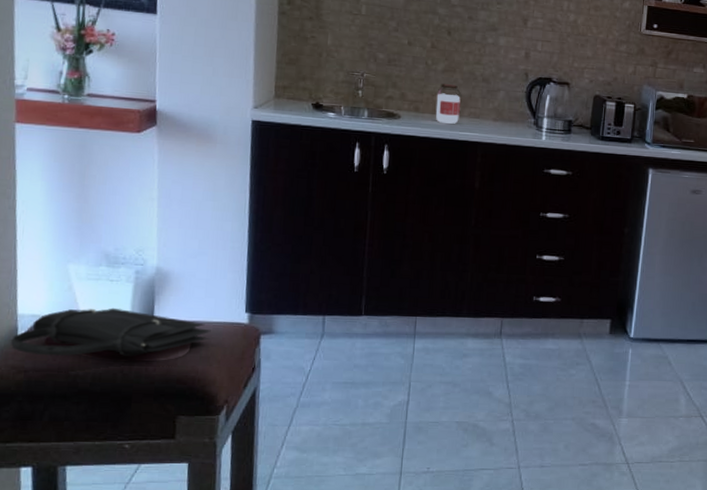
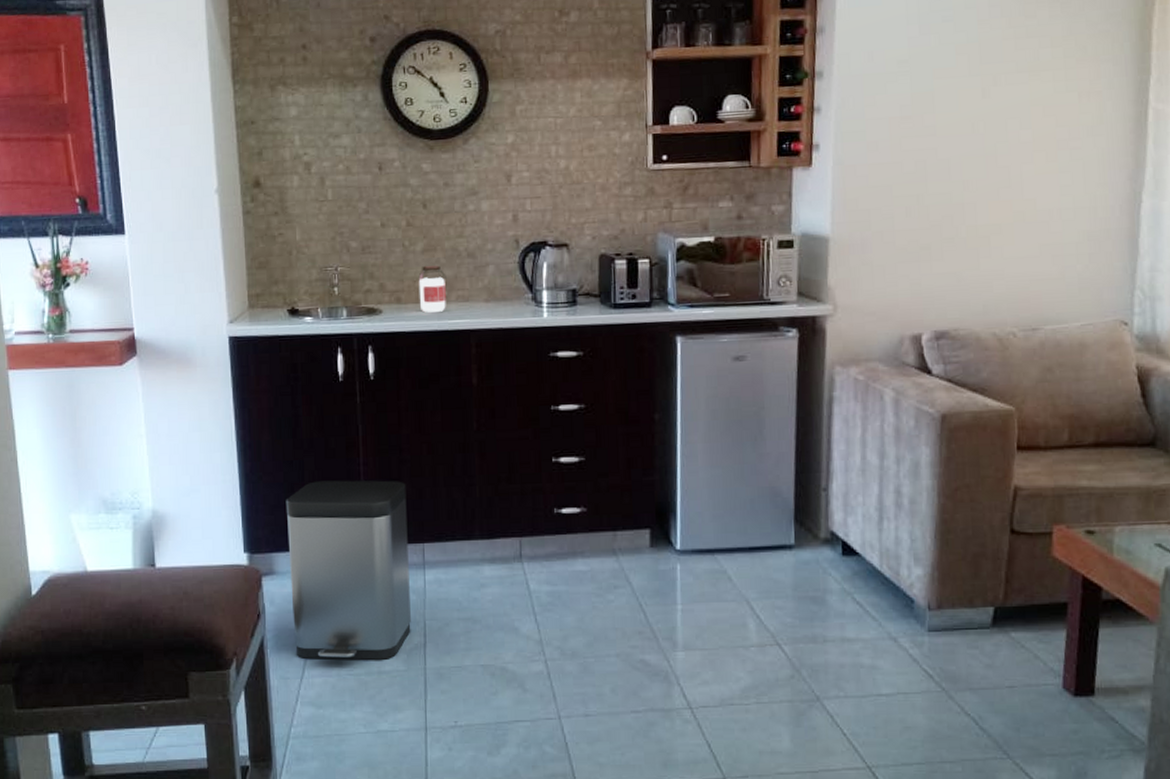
handbag: present [11,307,211,357] -> none [27,557,212,614]
pedal bin: none [285,255,406,413] -> present [285,480,411,660]

